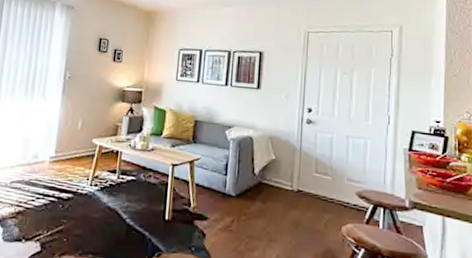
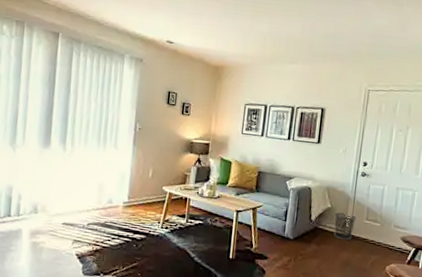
waste bin: none [280,165,304,197] -> present [334,212,357,240]

